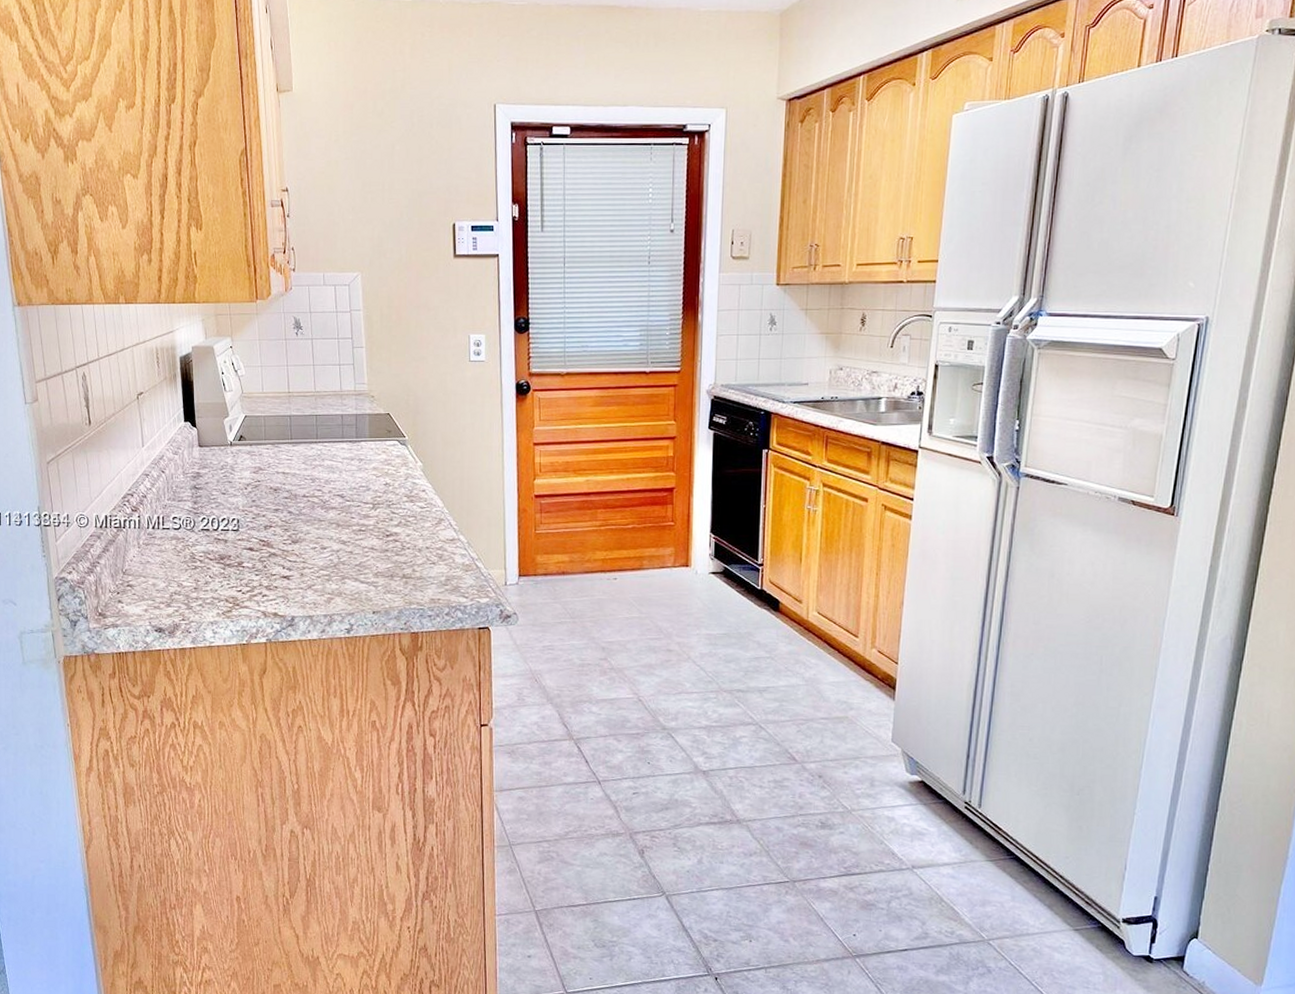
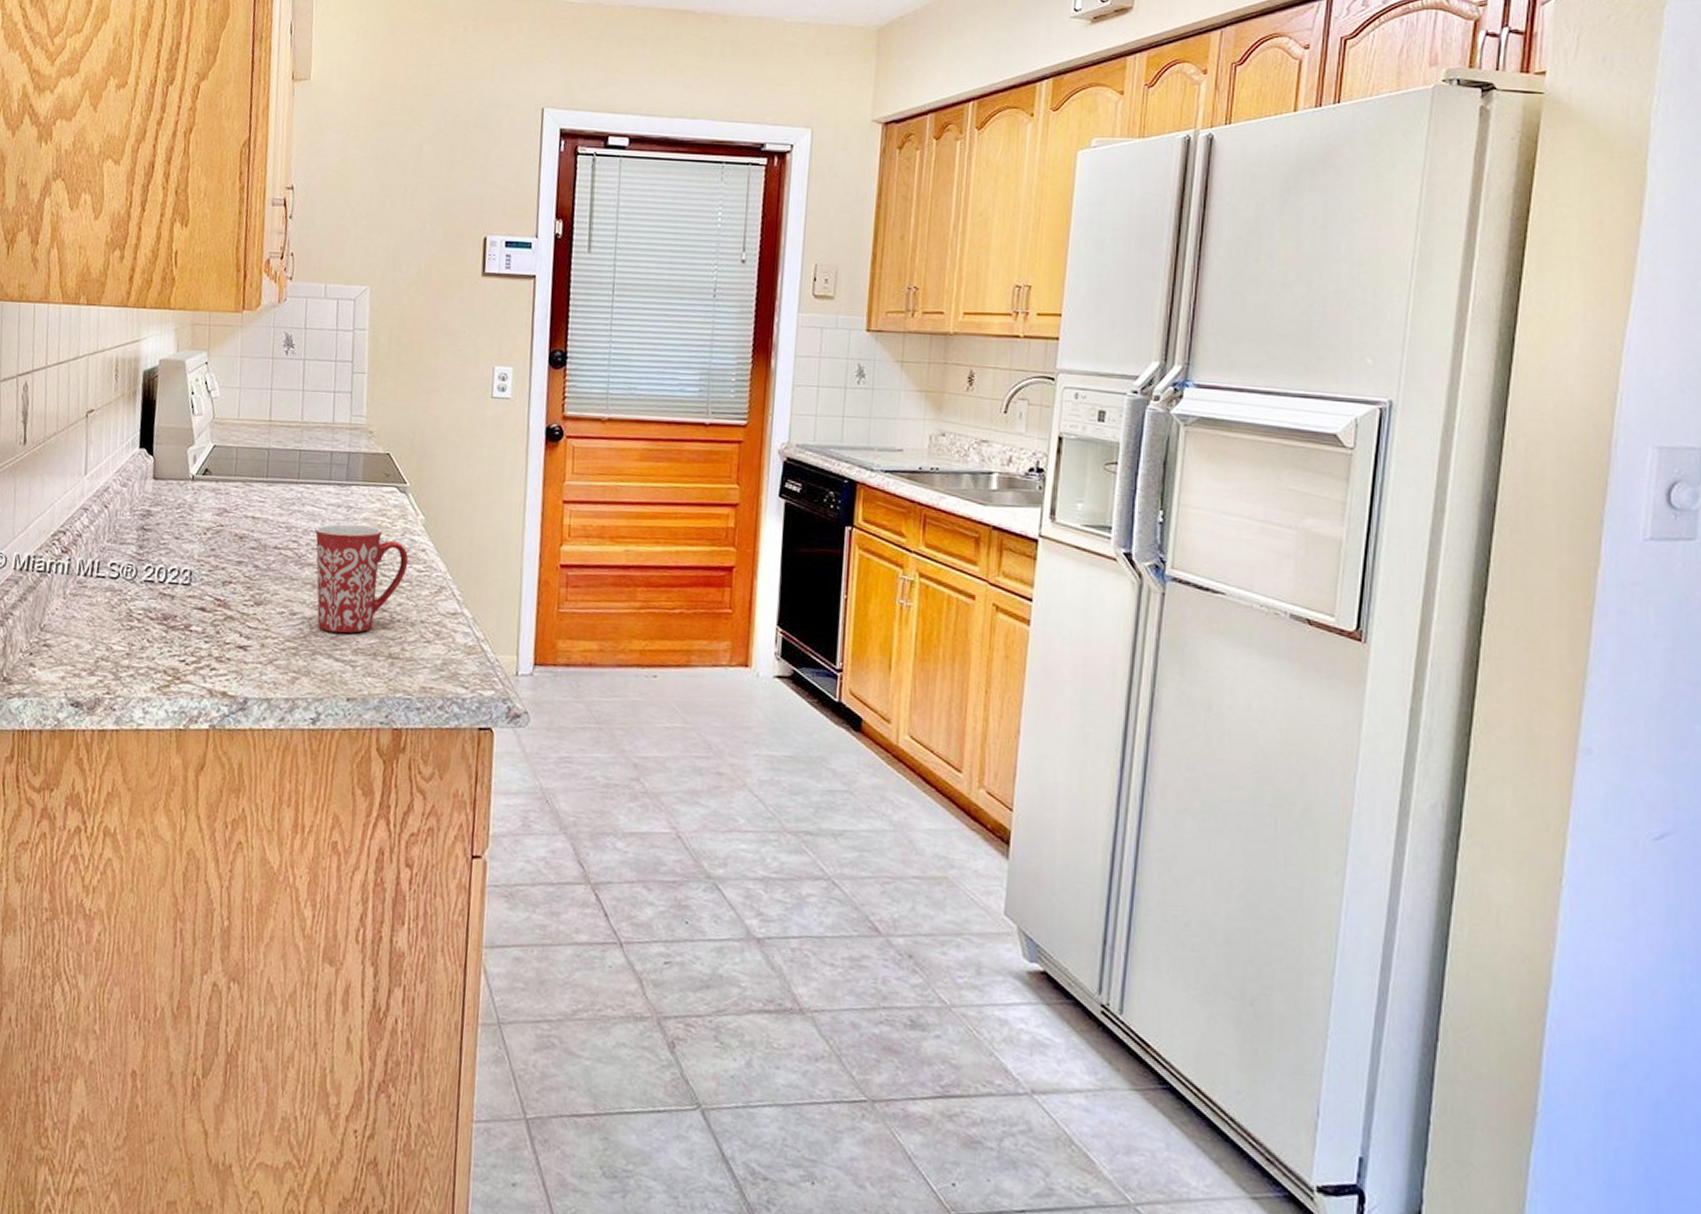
mug: none [334,473,412,561] -> present [314,523,409,633]

